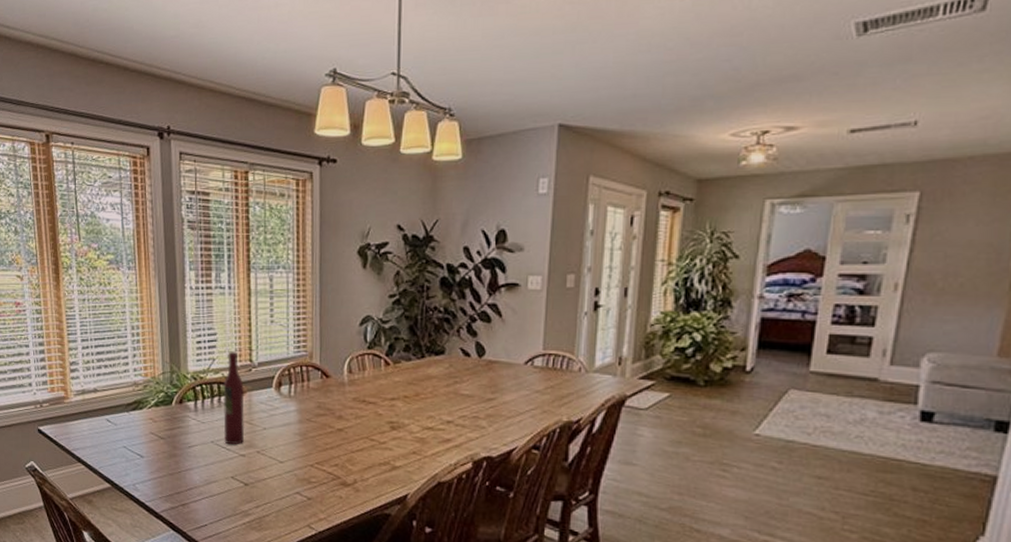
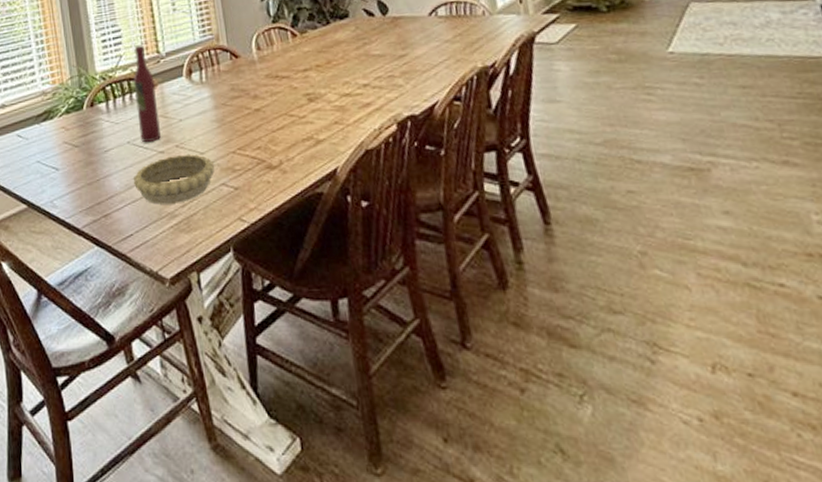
decorative bowl: none [212,460,292,504] -> present [133,153,215,205]

